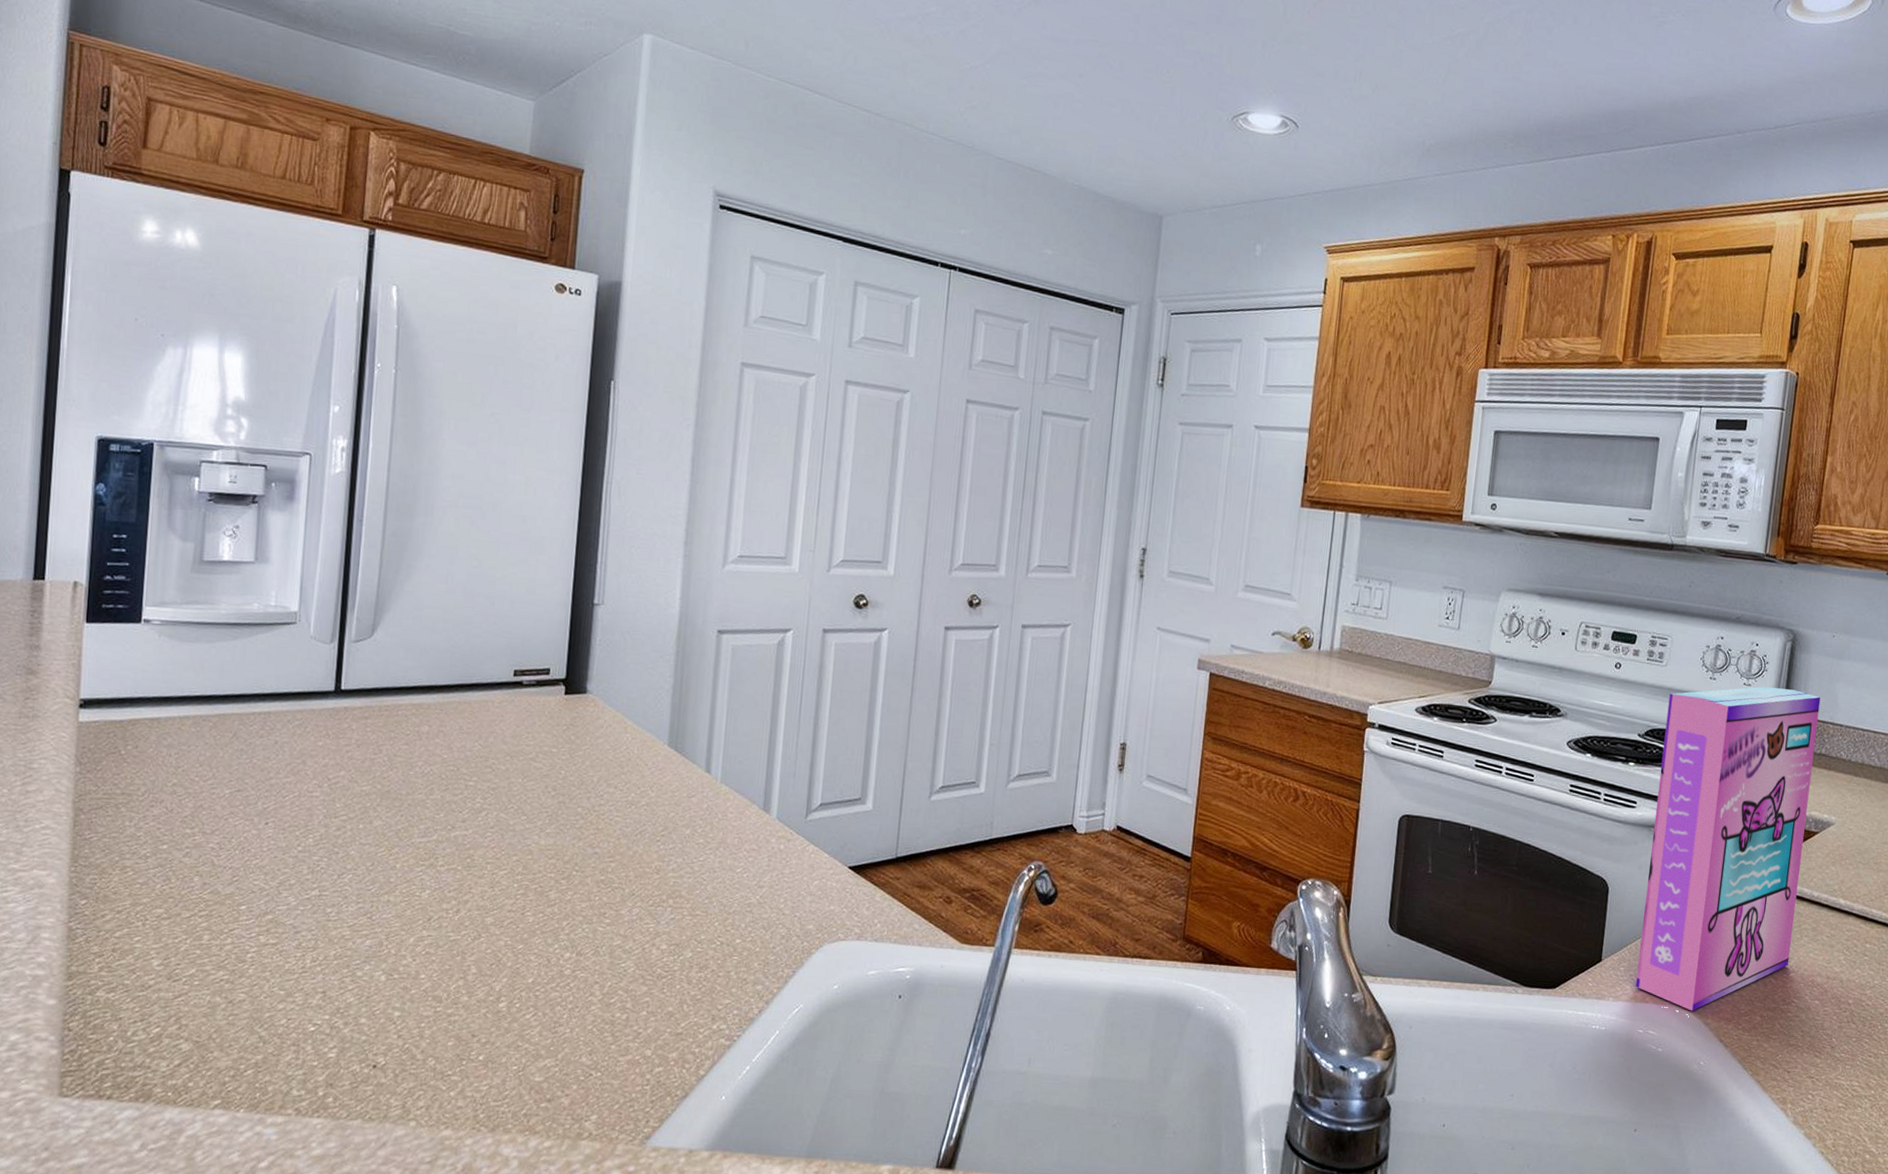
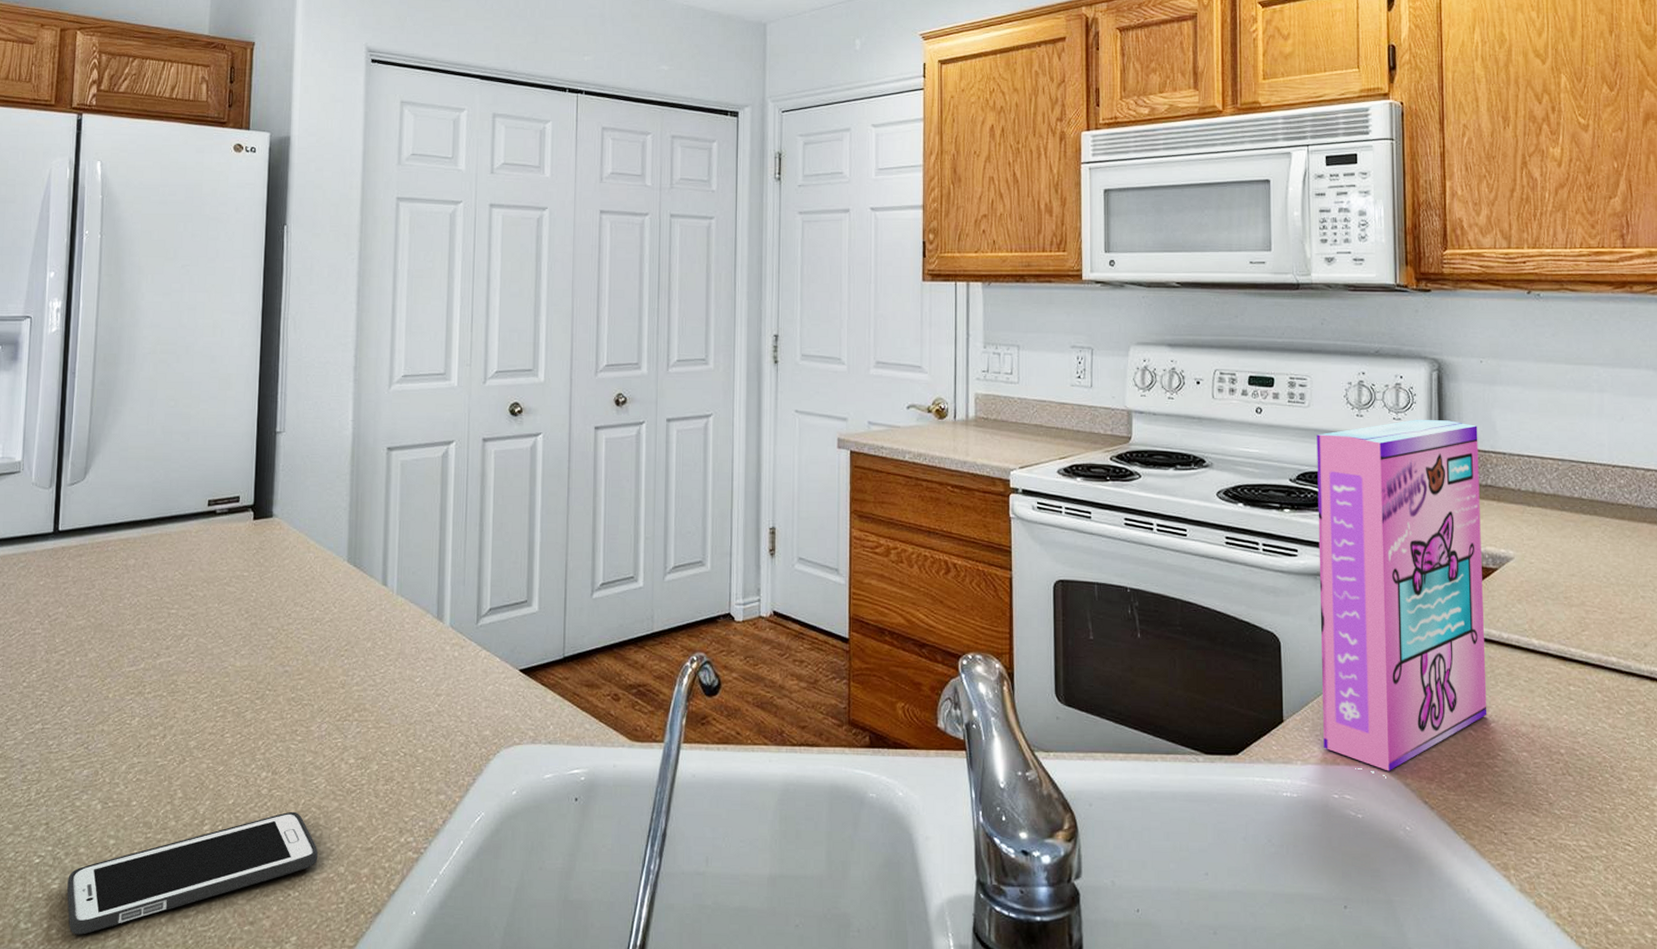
cell phone: none [345,993,624,1105] -> present [67,811,318,935]

